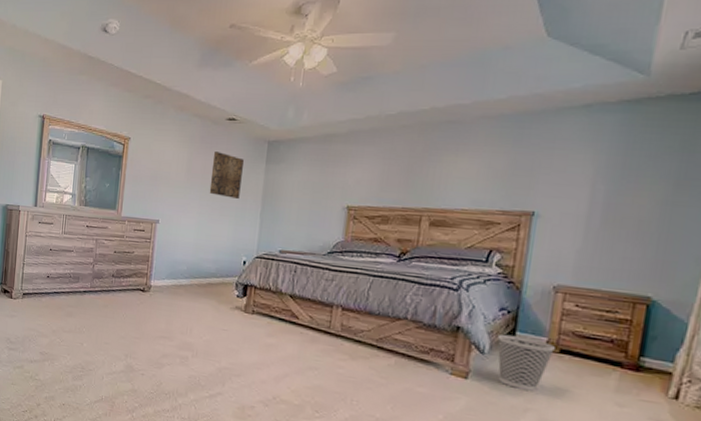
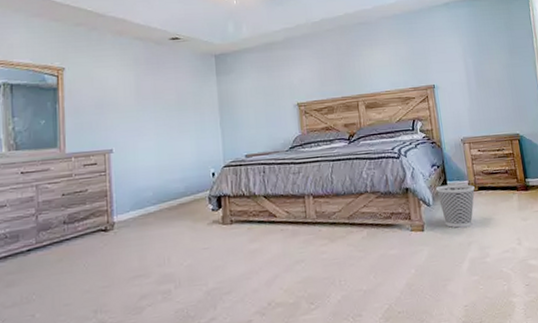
wall art: present [209,151,244,199] -> none [162,70,196,114]

